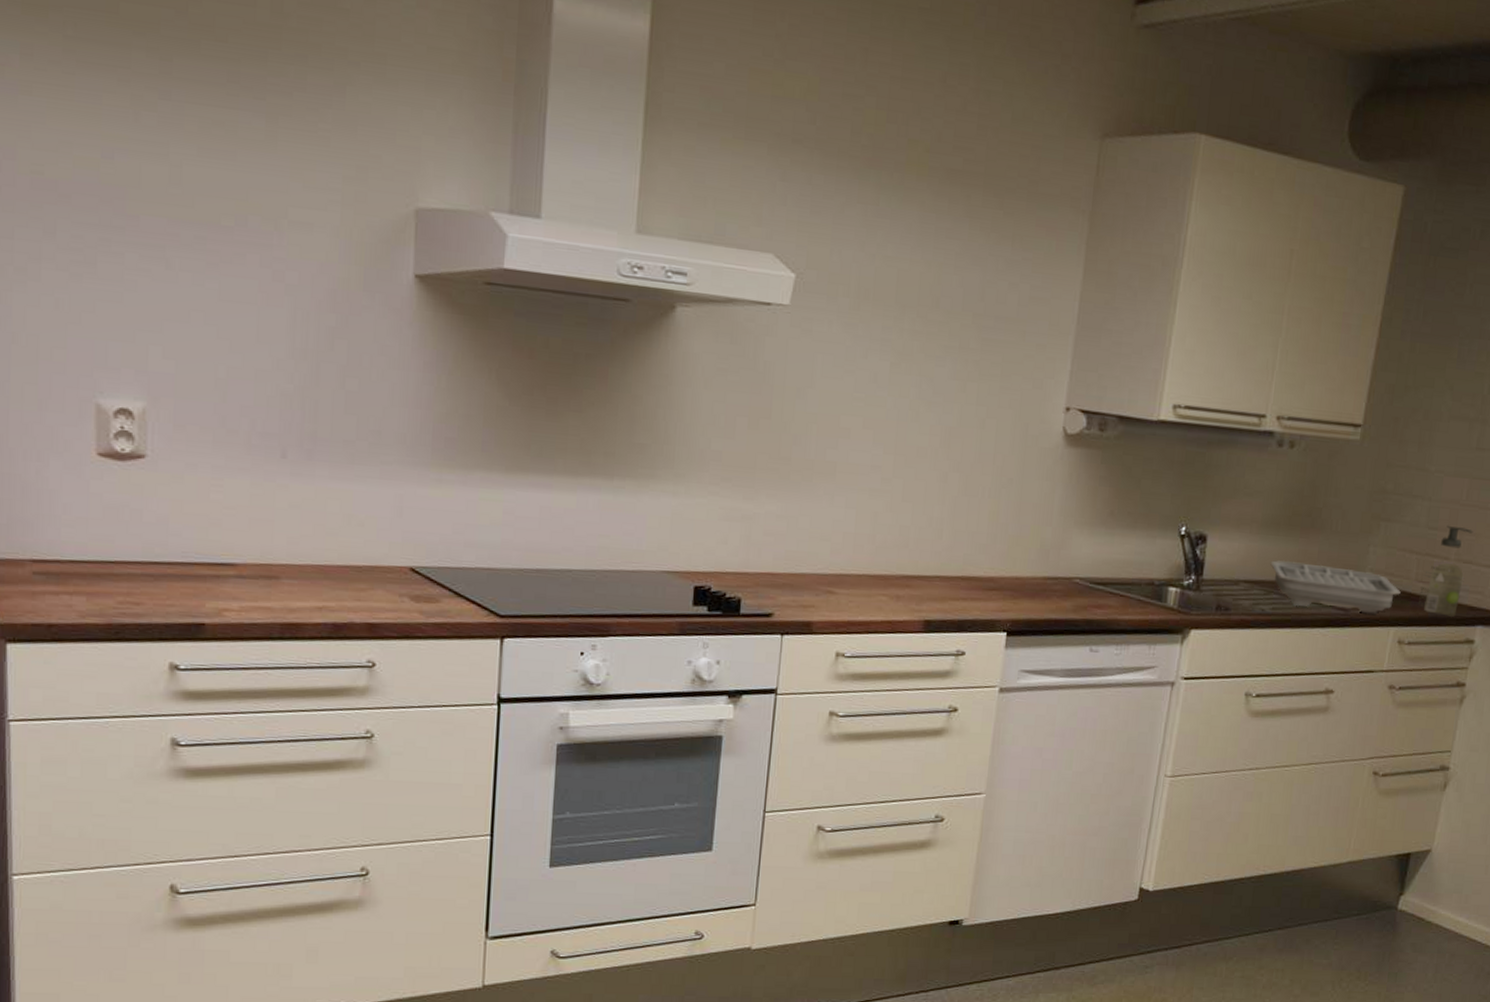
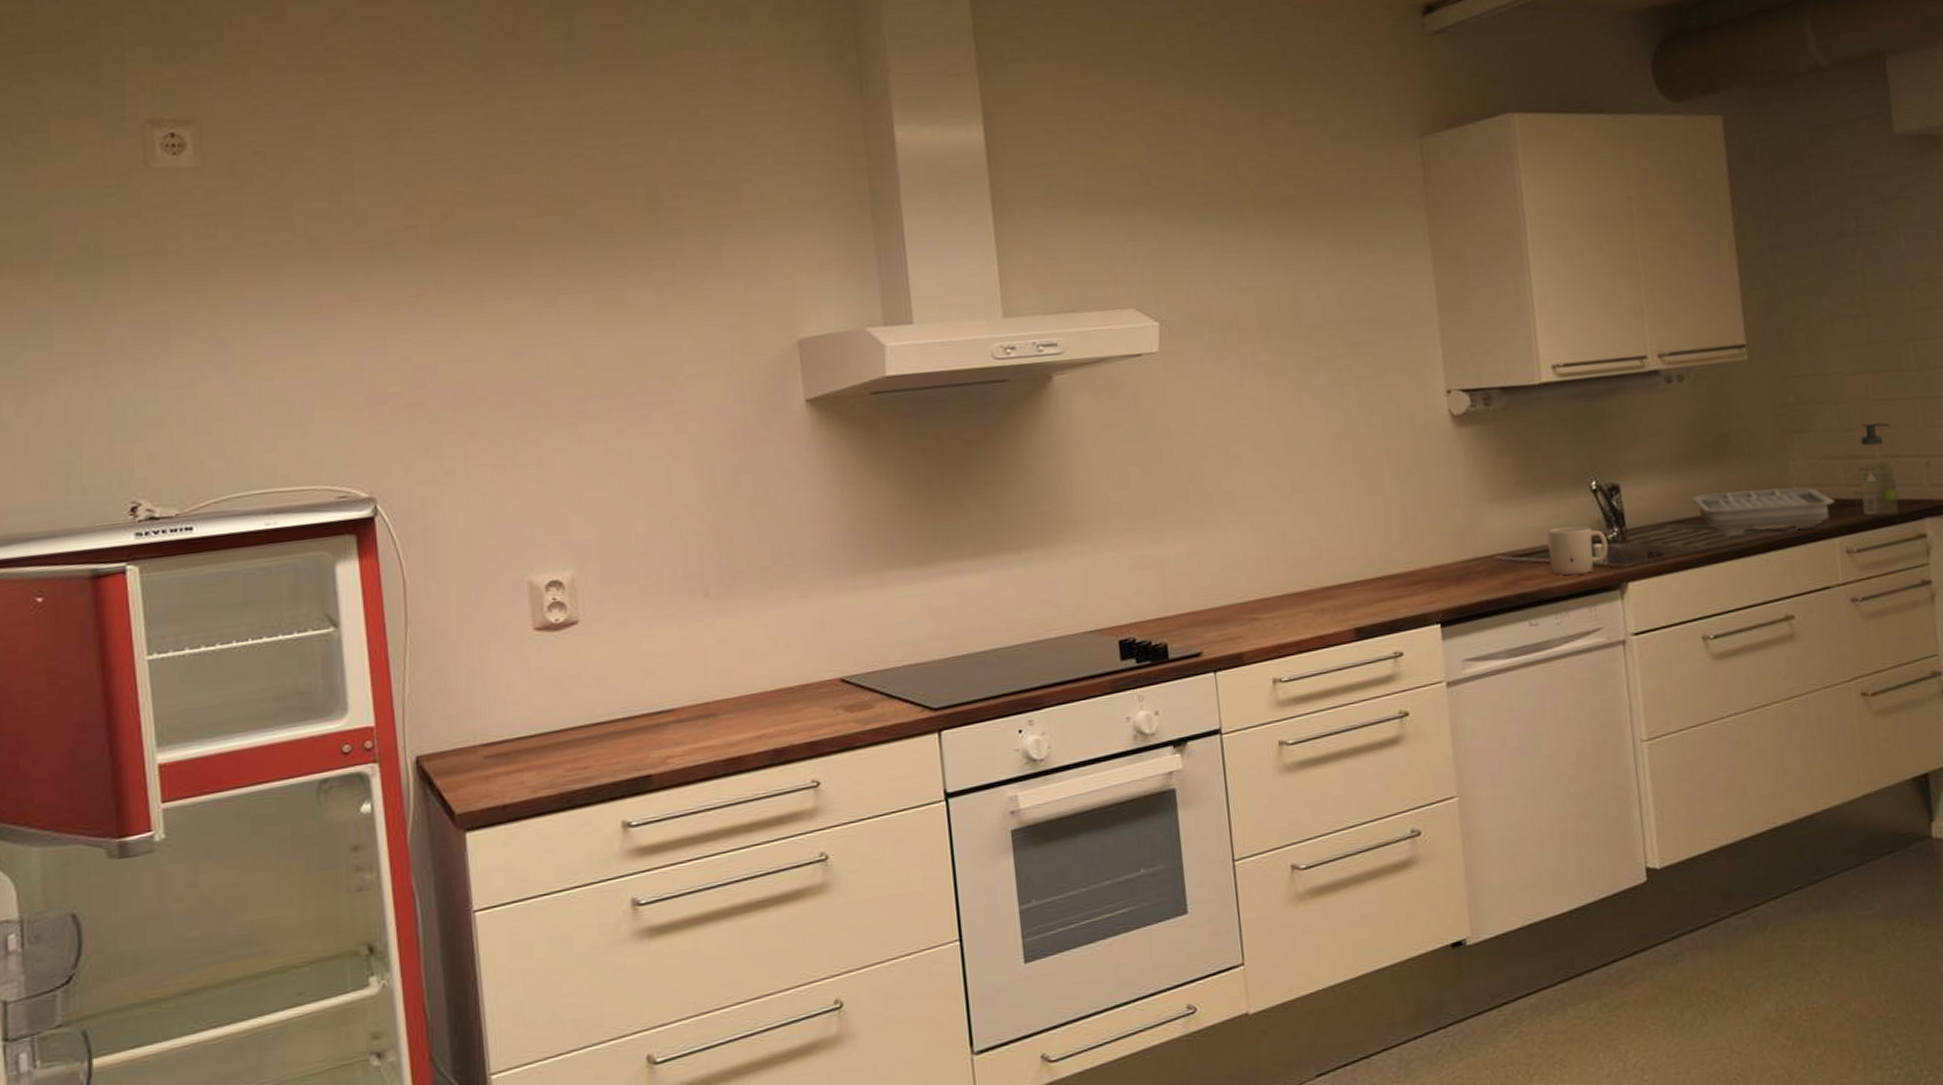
mug: none [1123,563,1182,613] -> present [1545,526,1608,576]

